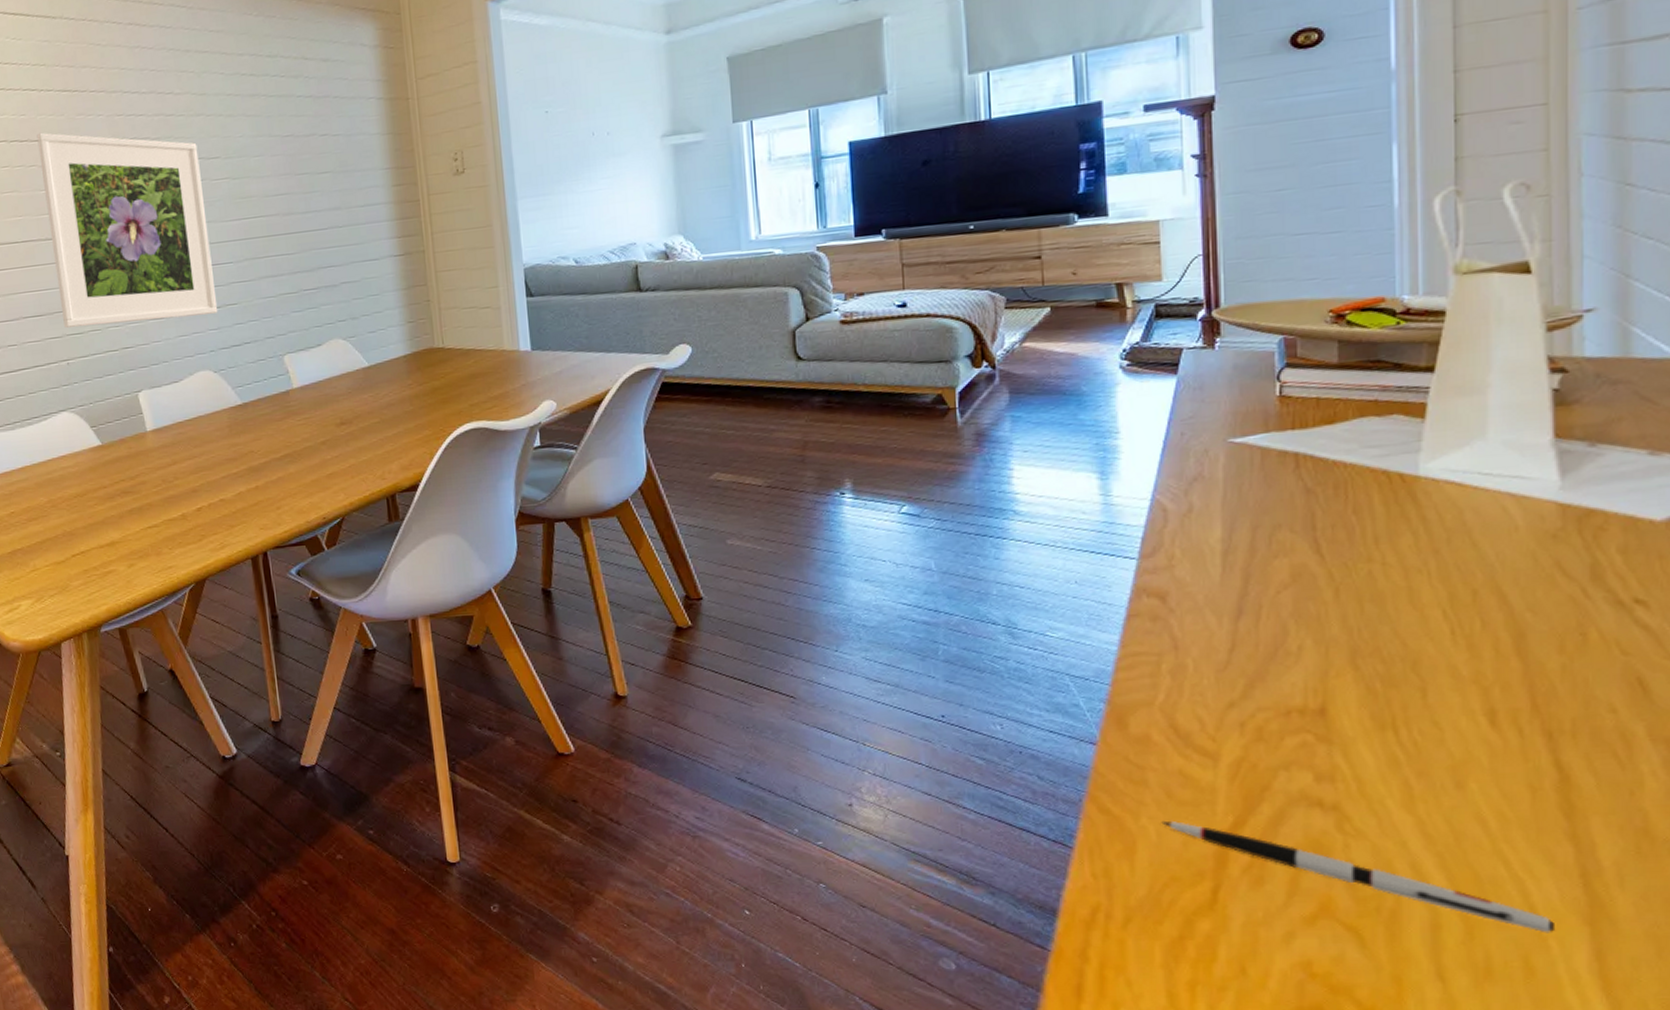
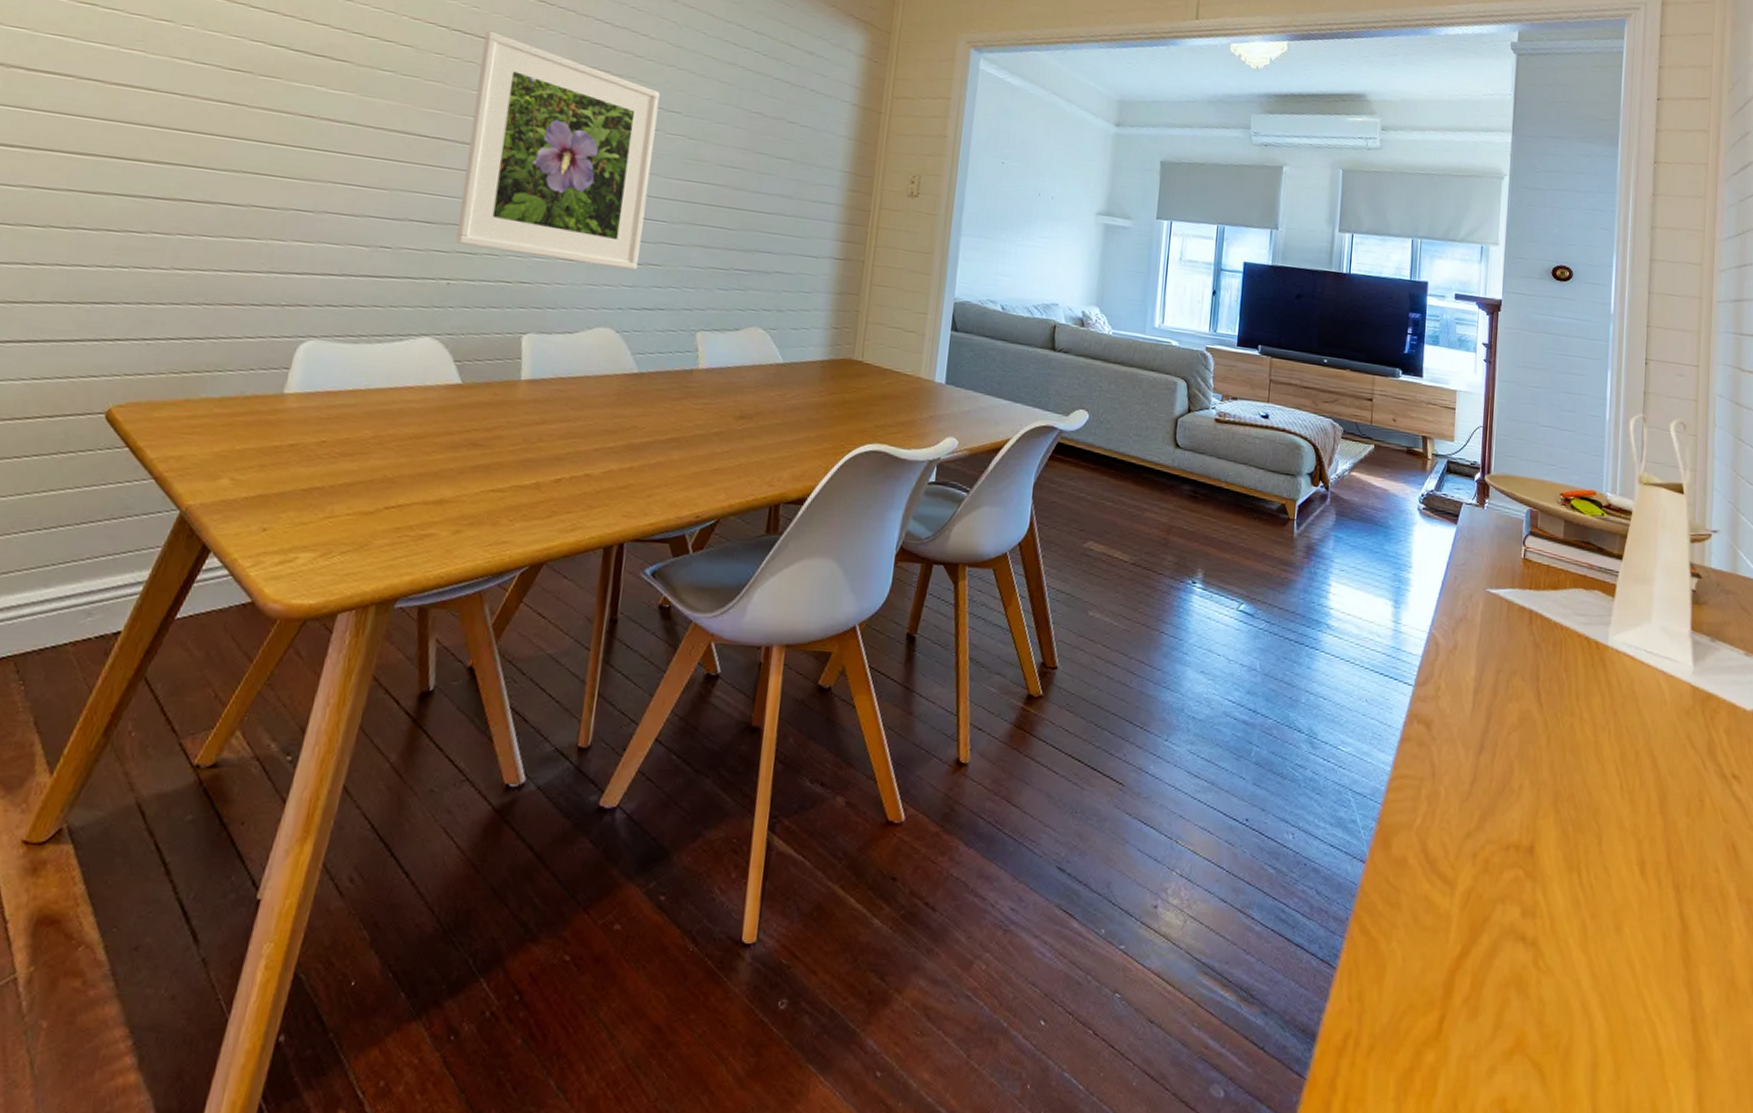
pen: present [1161,821,1554,933] -> none [1407,947,1673,1076]

